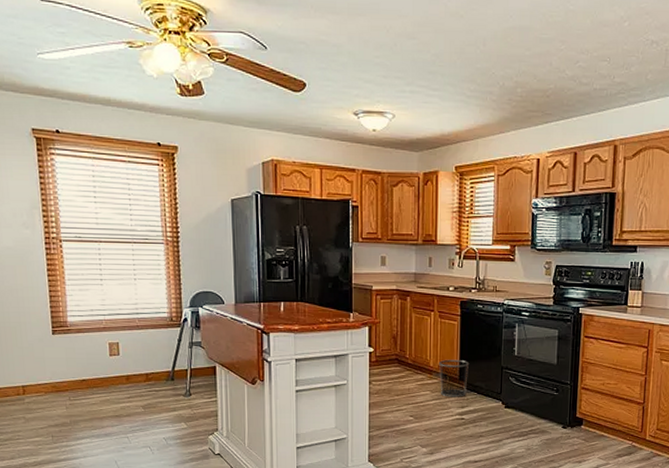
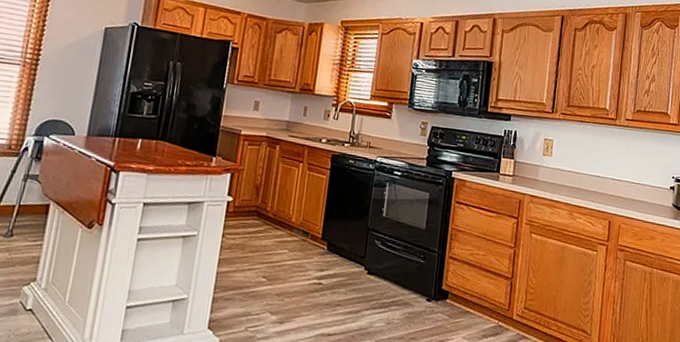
waste bin: present [438,359,470,397] -> none [299,215,335,259]

